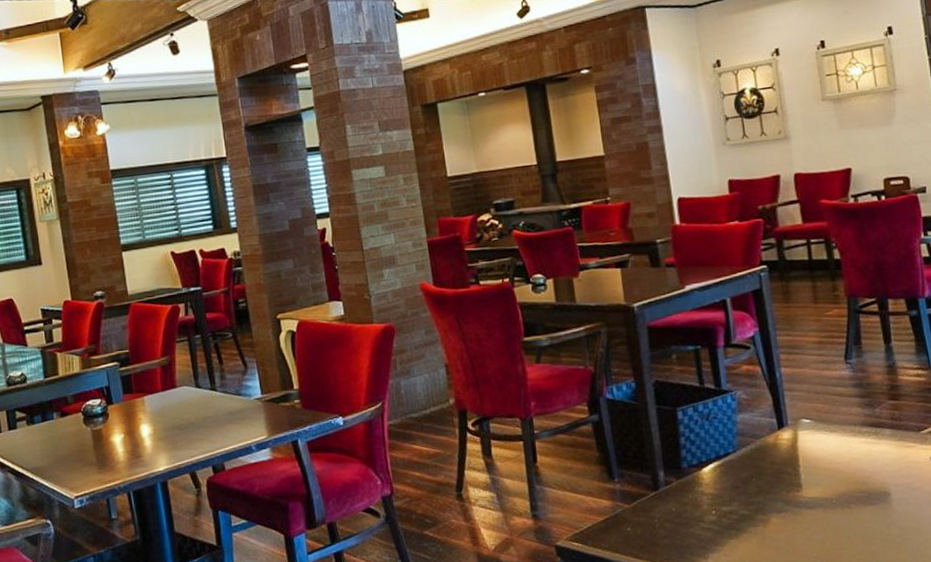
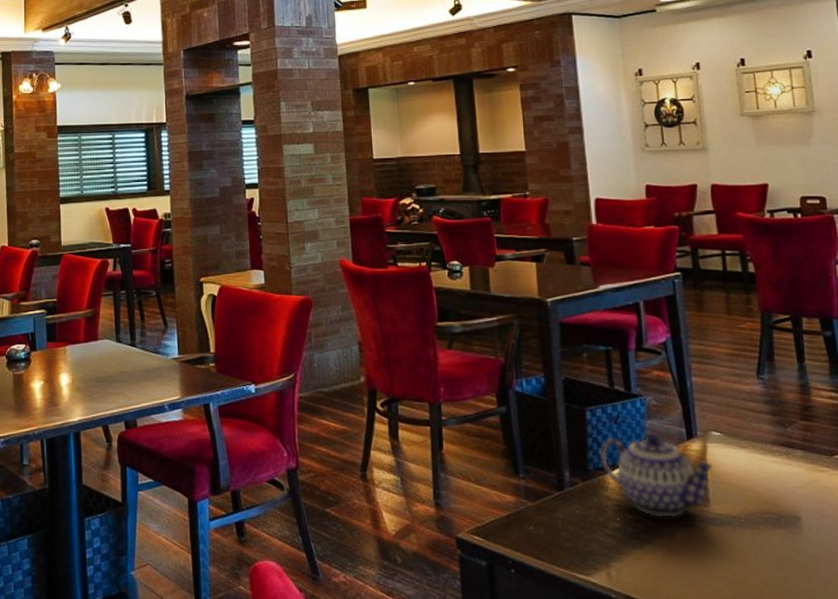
teapot: none [692,425,805,506] -> present [599,432,714,517]

